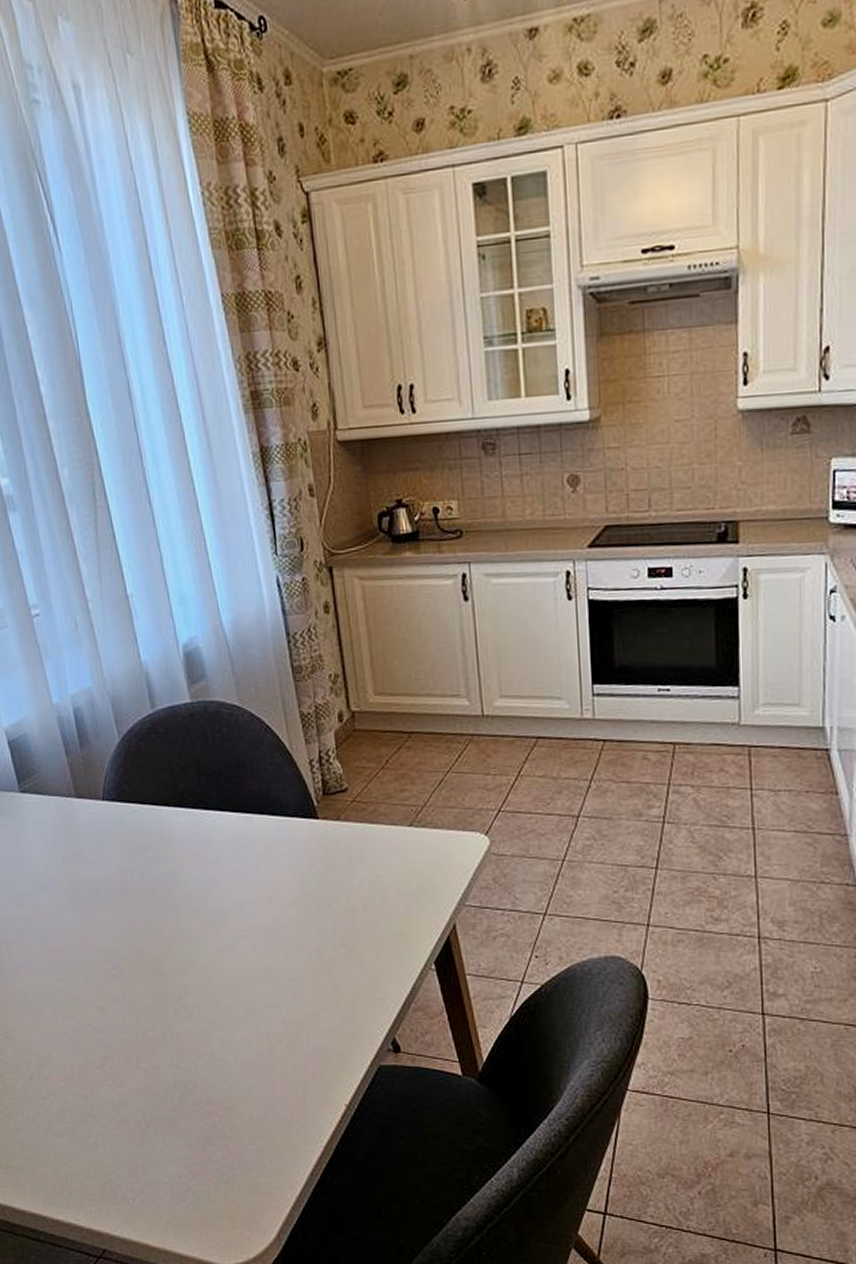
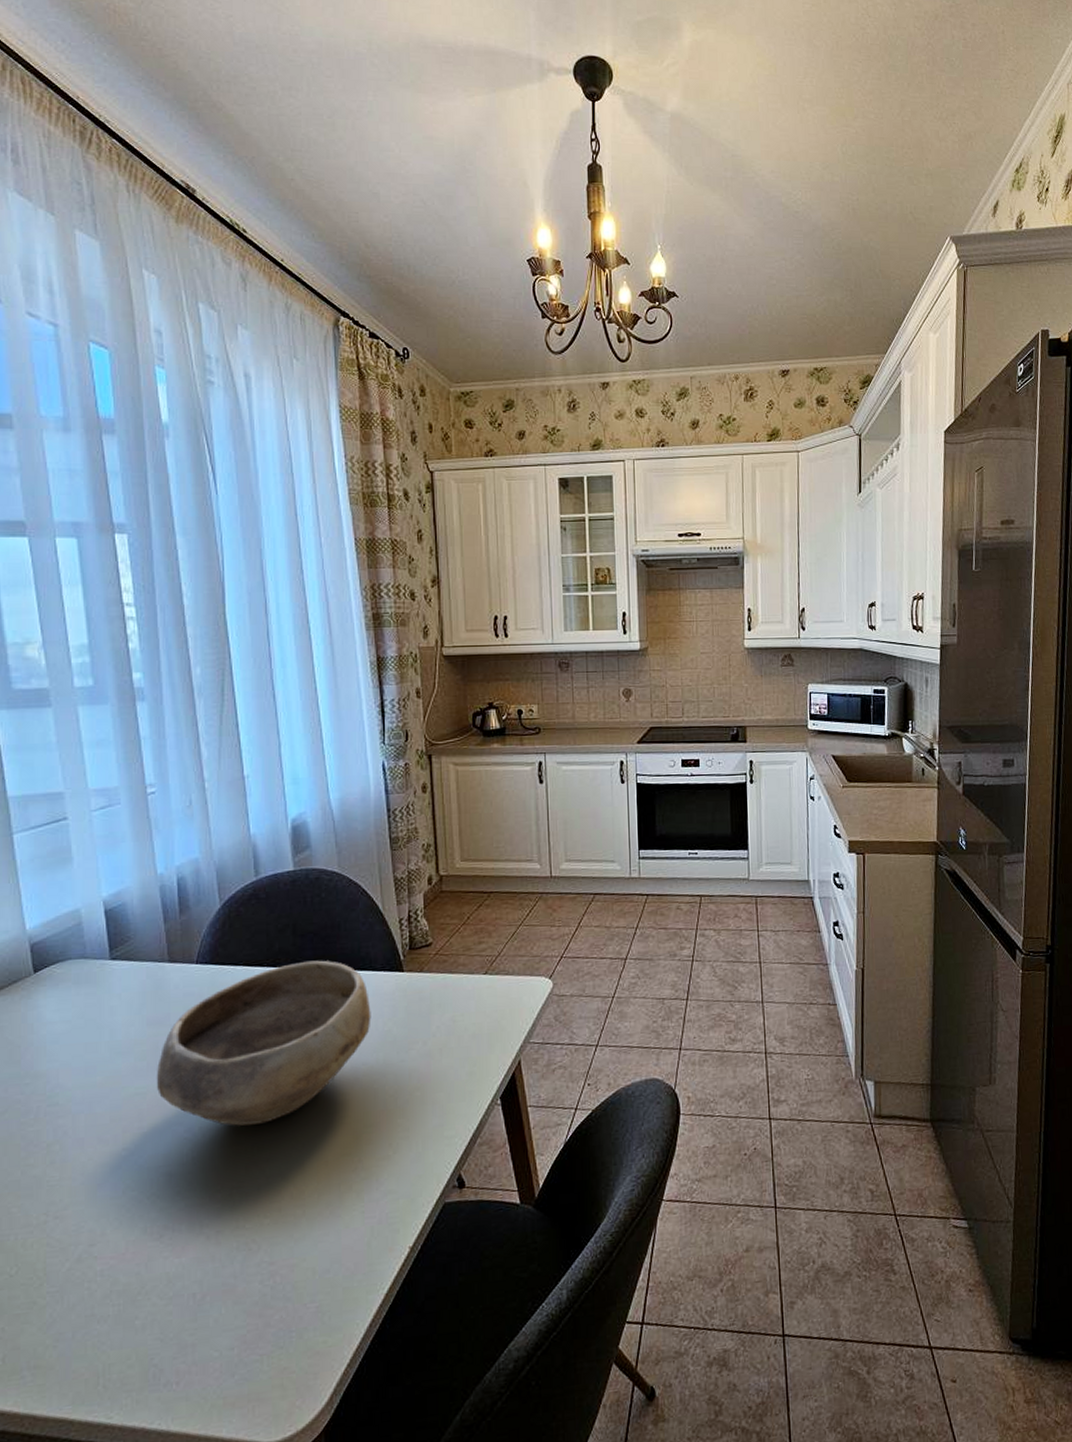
bowl: none [78,802,288,968] -> present [156,960,371,1126]

